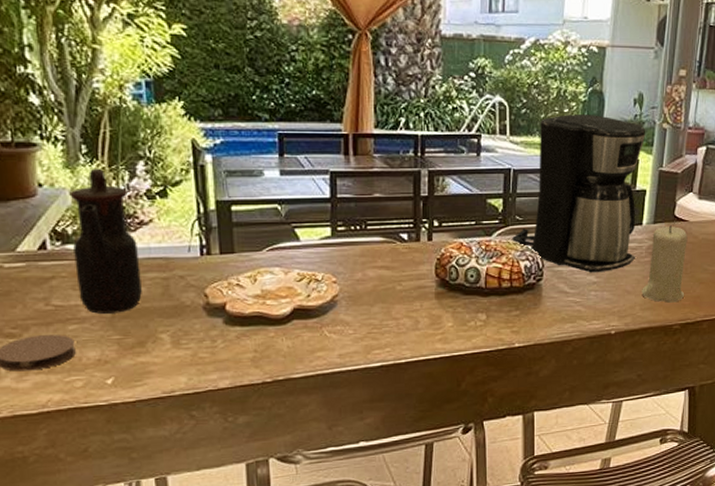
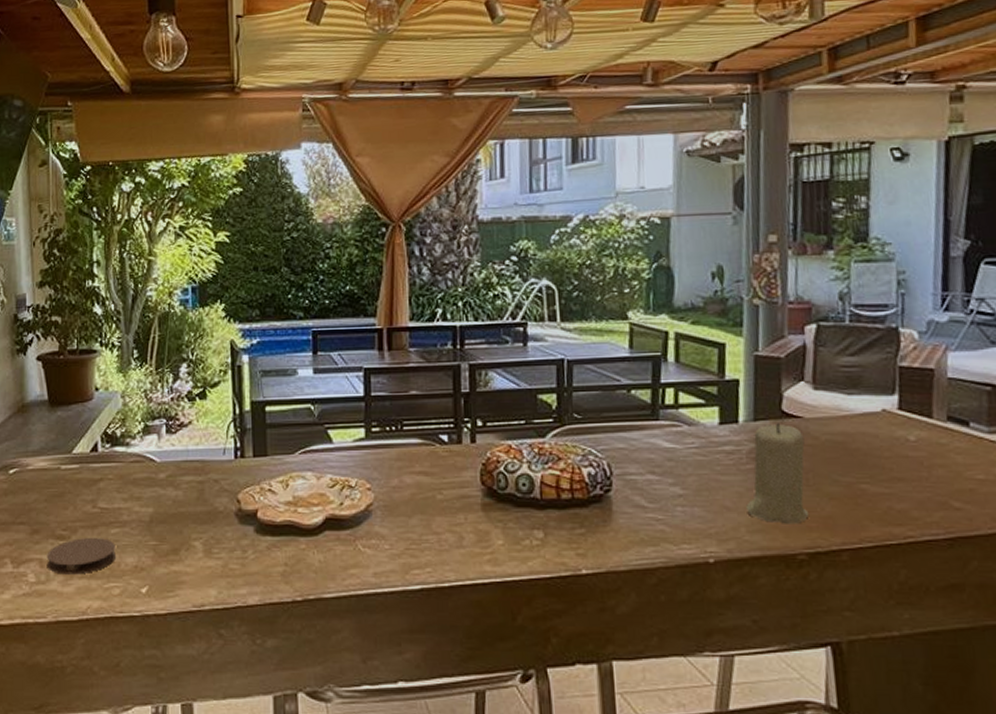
teapot: present [69,168,142,314] -> none [121,371,179,518]
coffee maker: present [512,113,645,273] -> none [570,292,733,483]

